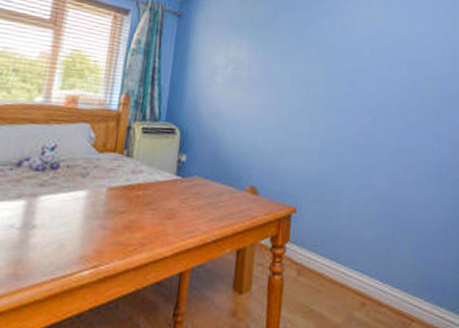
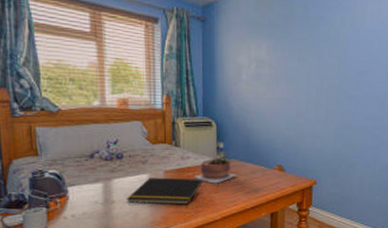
notepad: none [52,196,156,234] -> present [127,178,204,205]
succulent plant: none [144,165,198,207] -> present [194,151,236,184]

